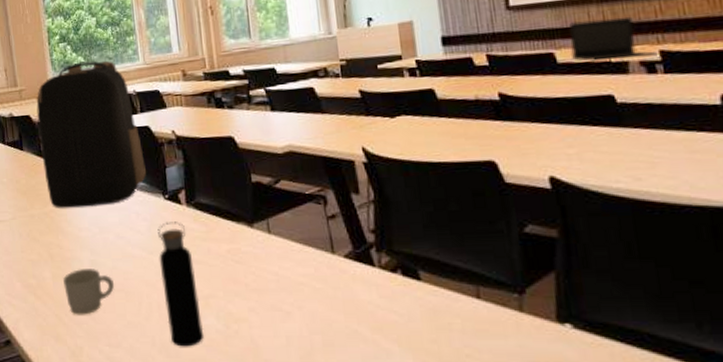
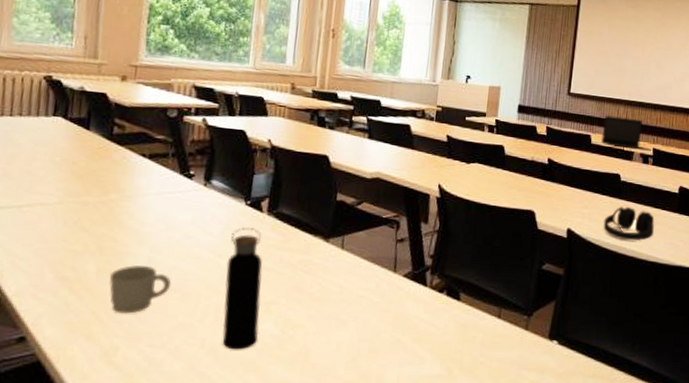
backpack: present [36,60,147,207] -> none [111,49,233,202]
headphones: none [603,135,693,182] -> present [603,206,655,242]

